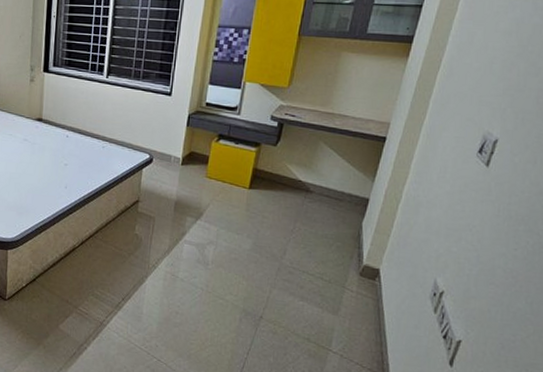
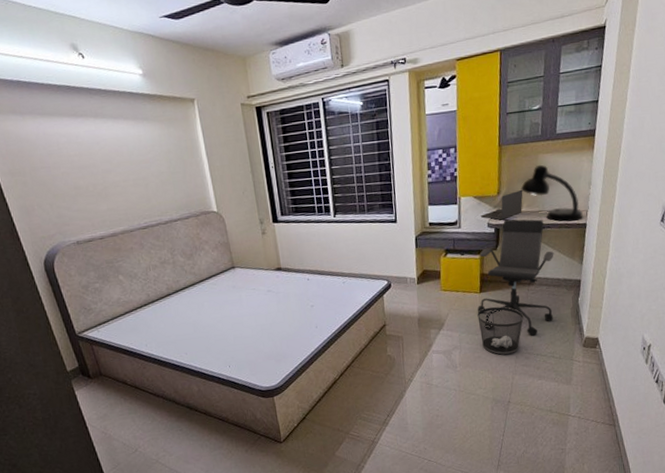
waste bin: none [241,206,296,265] -> present [477,306,525,355]
office chair: none [243,115,342,250] -> present [478,219,554,336]
laptop: none [264,86,318,115] -> present [480,189,523,220]
desk lamp: none [315,63,384,132] -> present [520,164,583,222]

